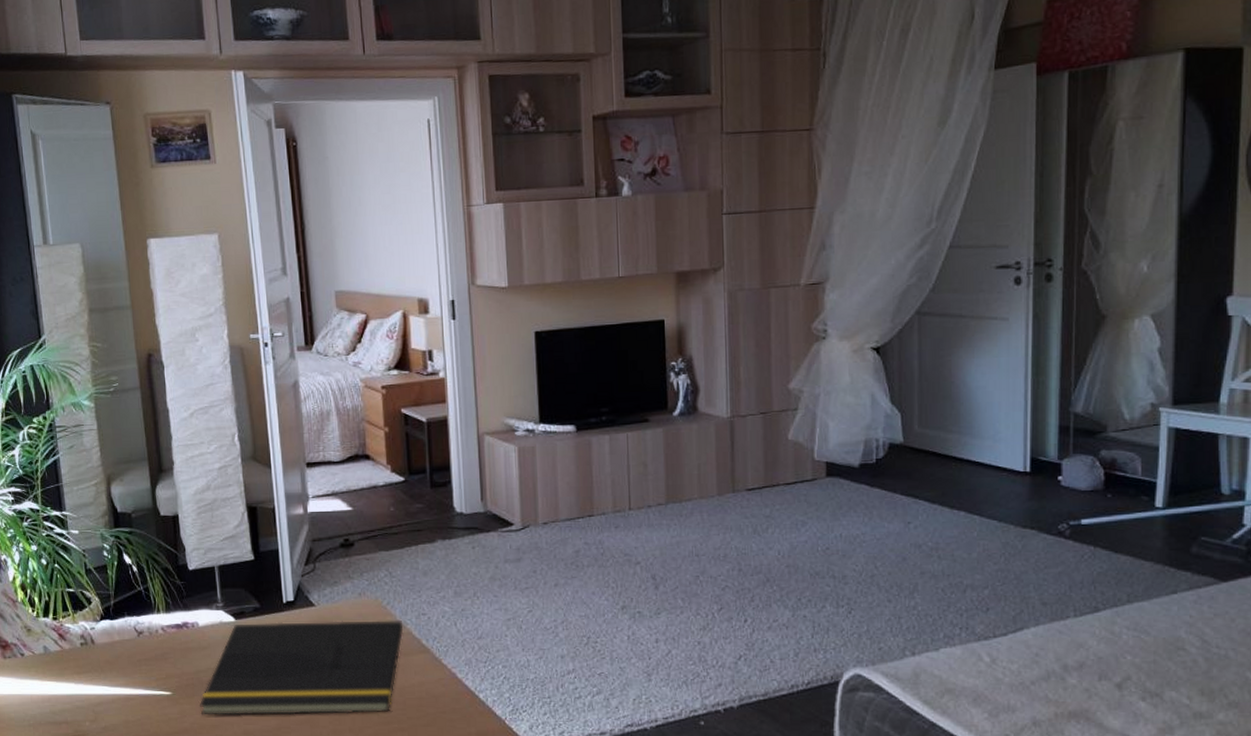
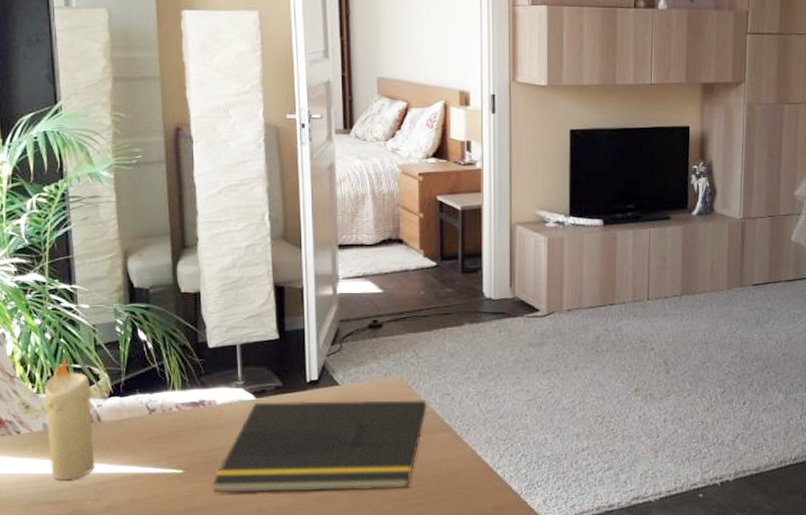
candle: none [42,583,92,701] -> present [42,359,95,480]

